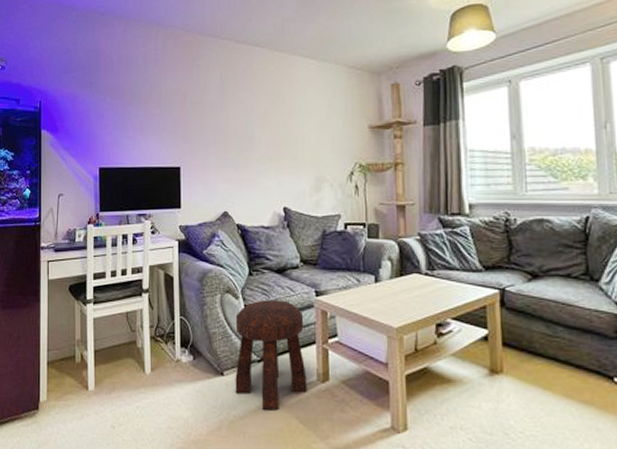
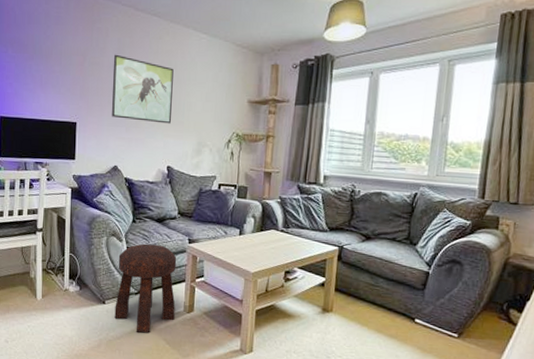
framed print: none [216,90,283,160] -> present [112,54,174,124]

